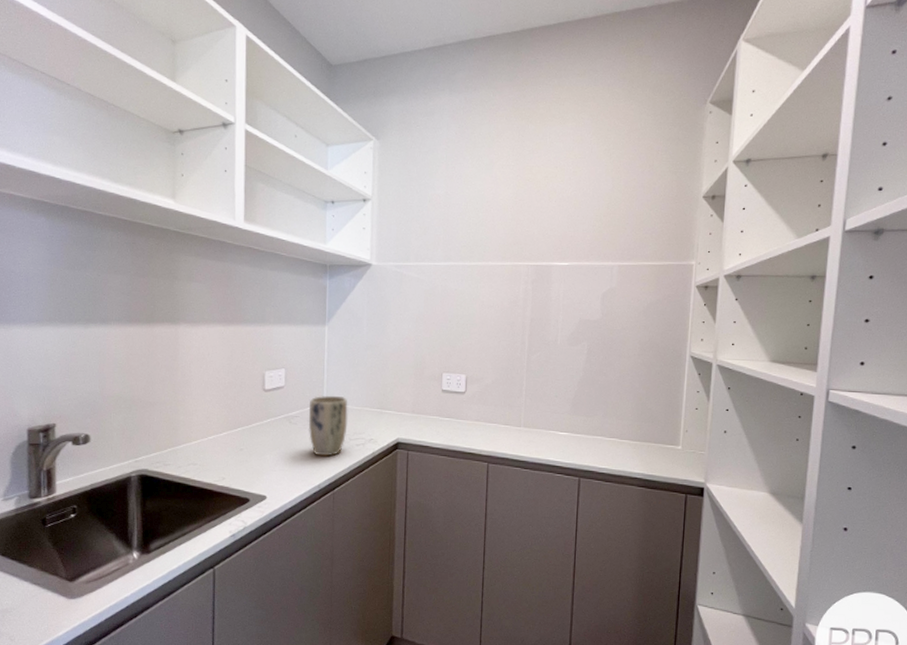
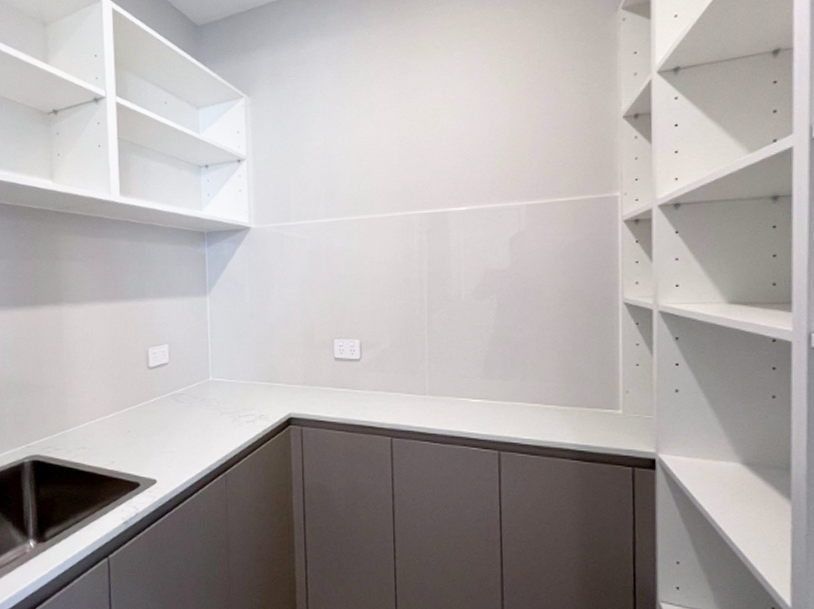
plant pot: present [308,395,348,457] -> none [194,369,236,436]

